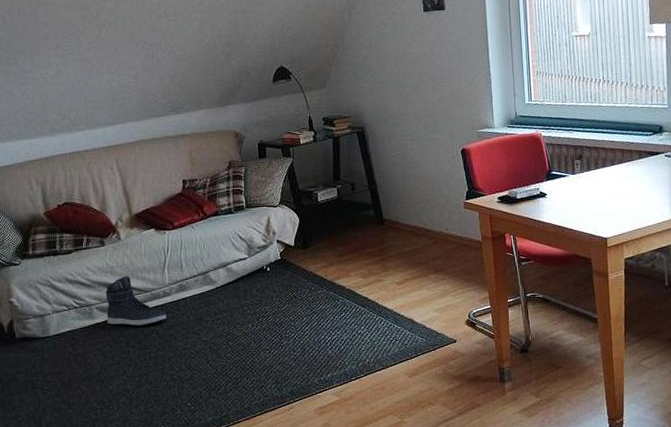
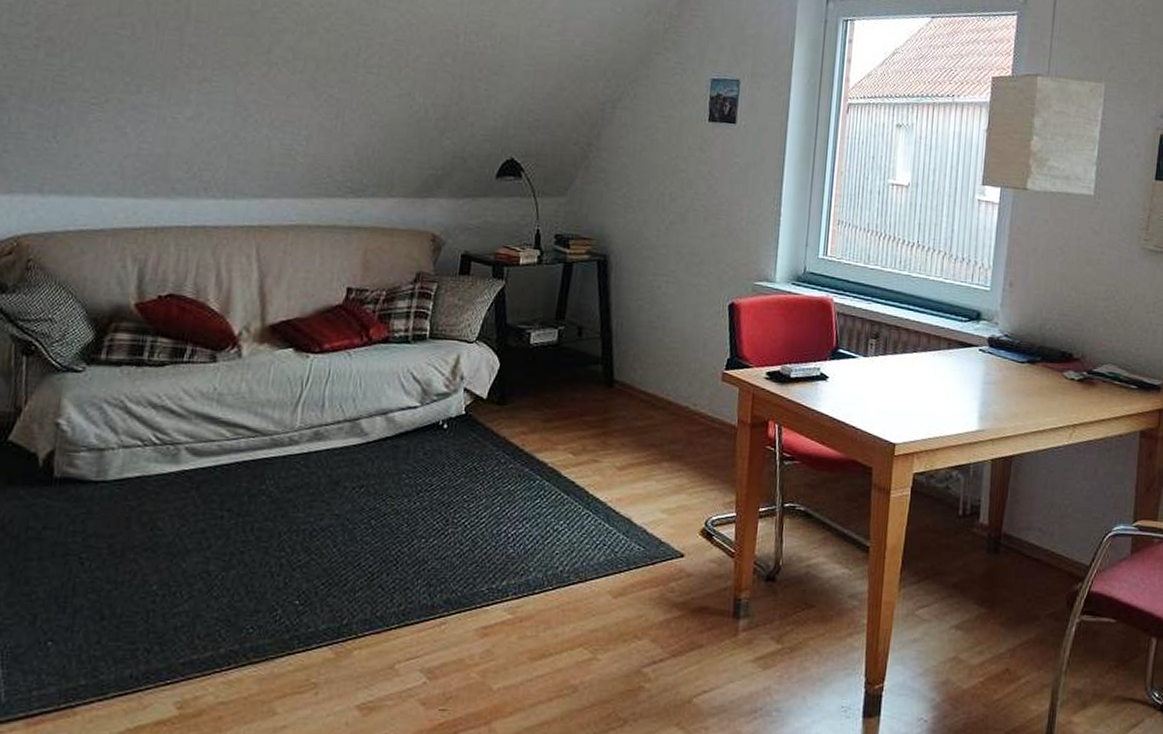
sneaker: present [105,275,167,327] -> none [198,408,288,483]

